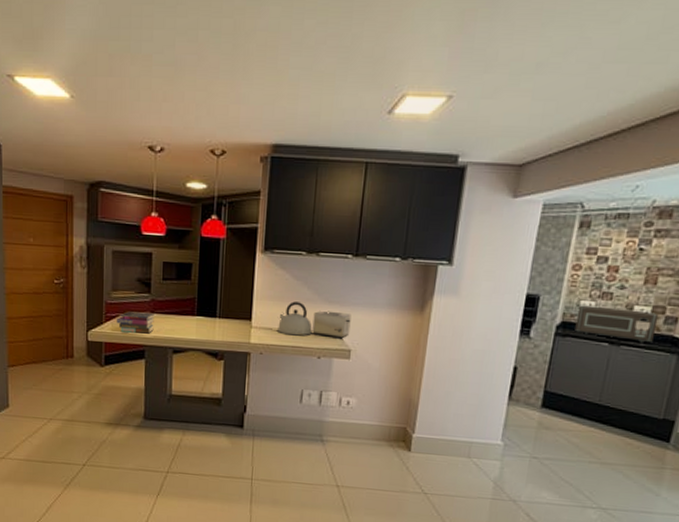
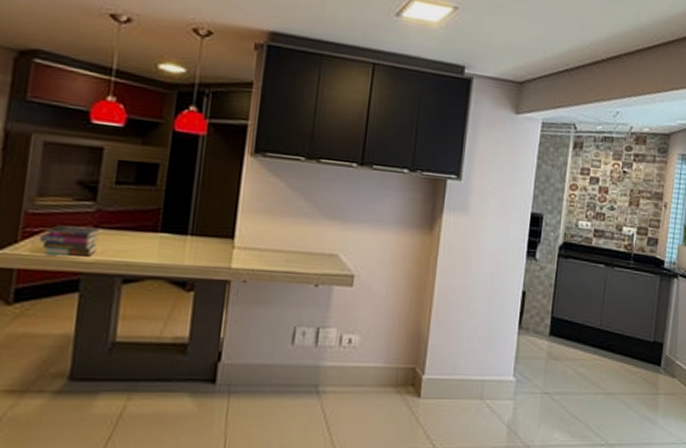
kettle: present [276,301,312,336] -> none [265,216,310,259]
toaster: present [312,310,351,339] -> none [309,227,355,262]
microwave: present [574,305,659,343] -> none [575,225,643,264]

